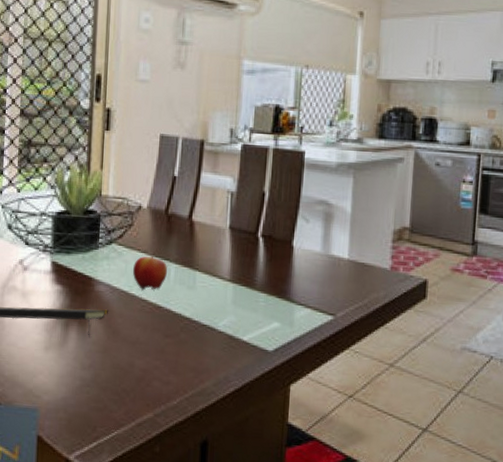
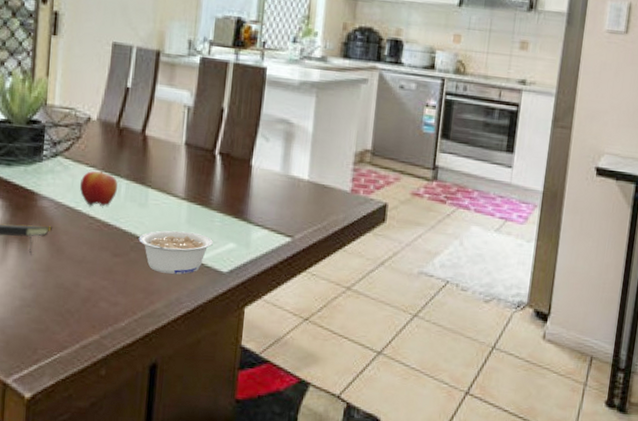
legume: none [188,311,258,354] -> present [138,230,213,275]

